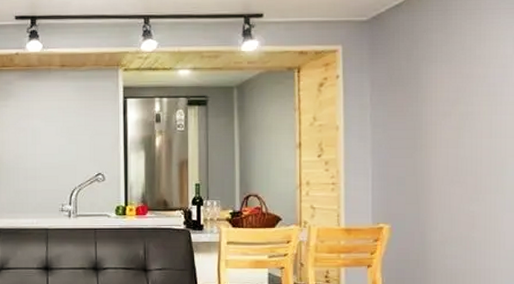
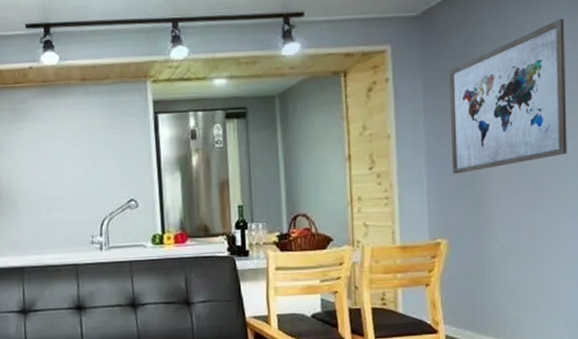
wall art: none [395,27,507,165] -> present [449,18,567,175]

